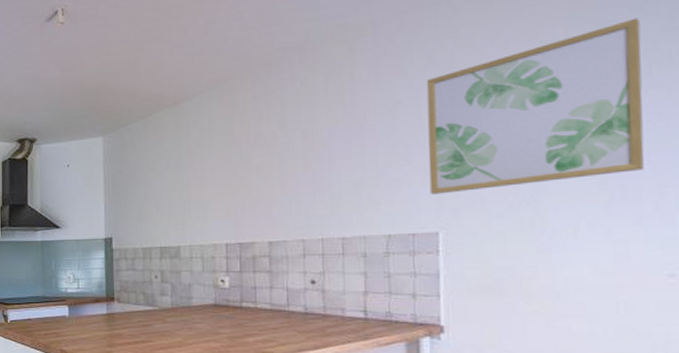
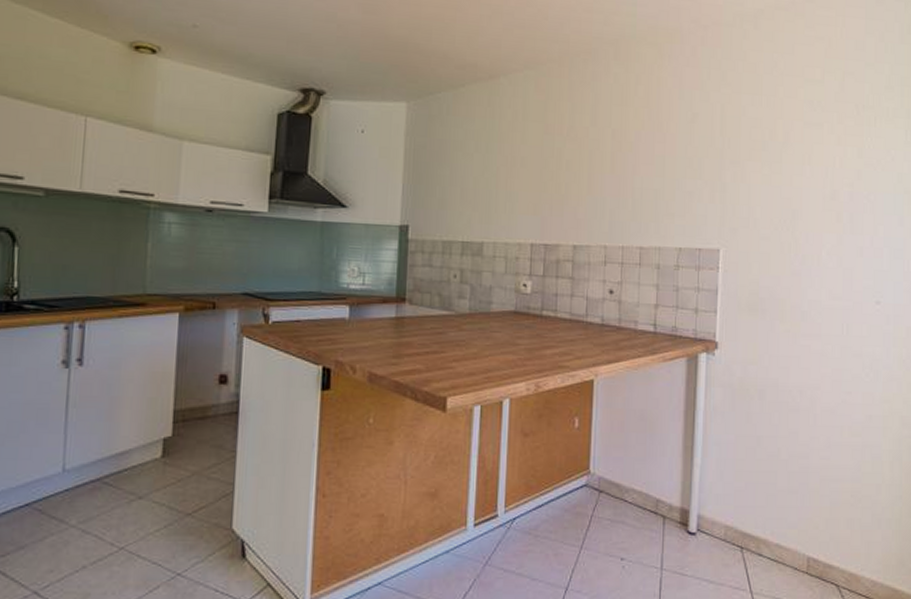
wall art: present [426,18,645,194] -> none [715,73,871,212]

